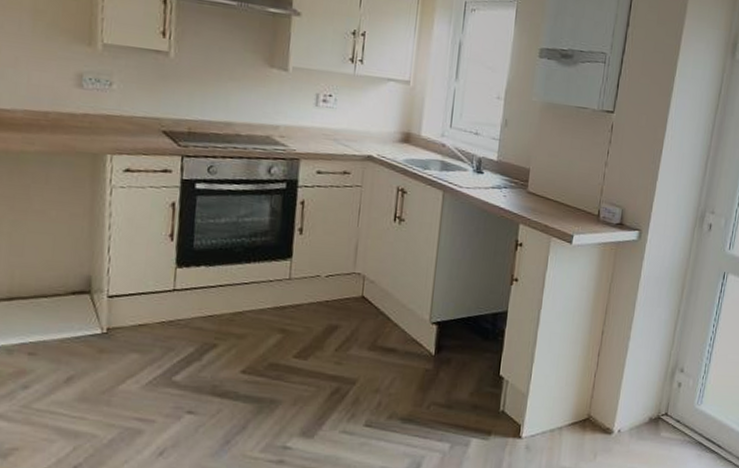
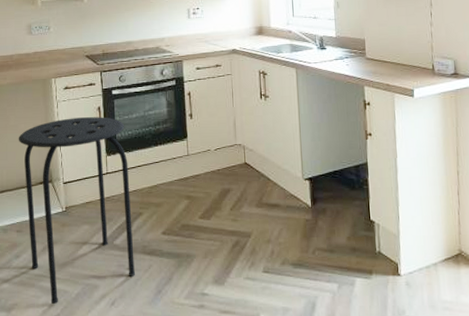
stool: none [44,211,208,452] -> present [18,117,136,305]

